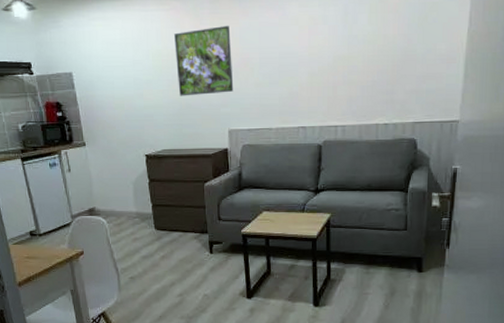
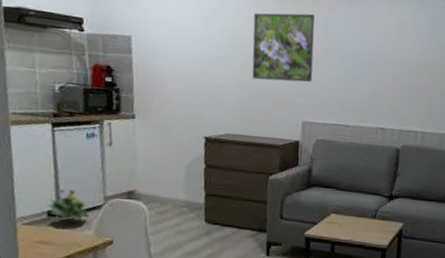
flowering plant: none [29,212,62,239] -> present [48,189,89,222]

